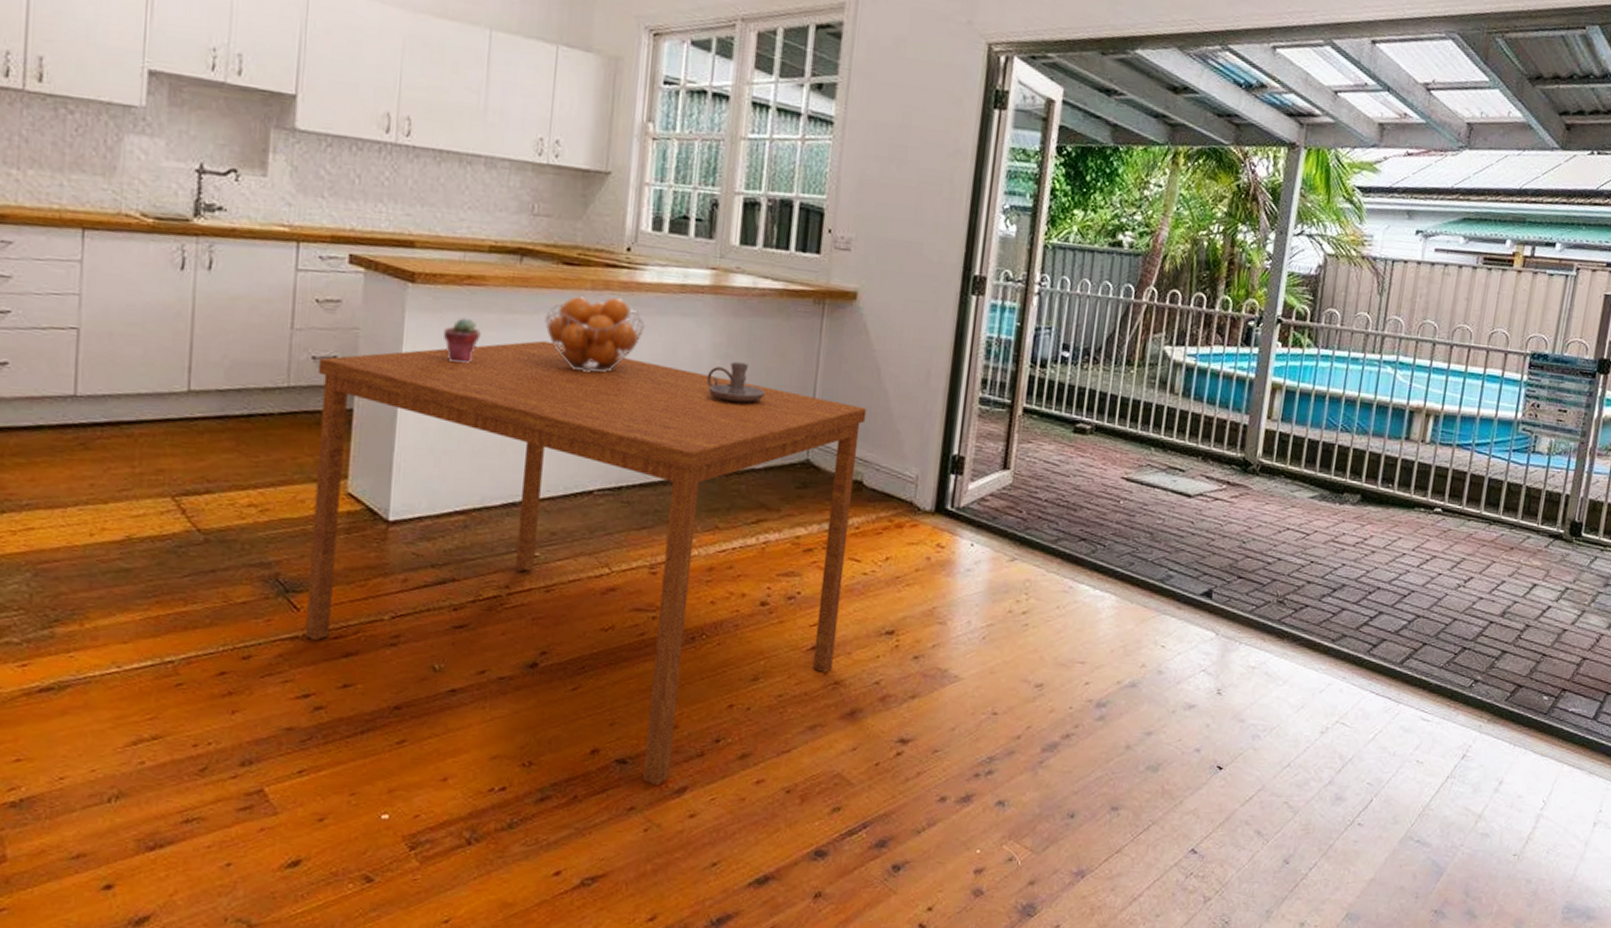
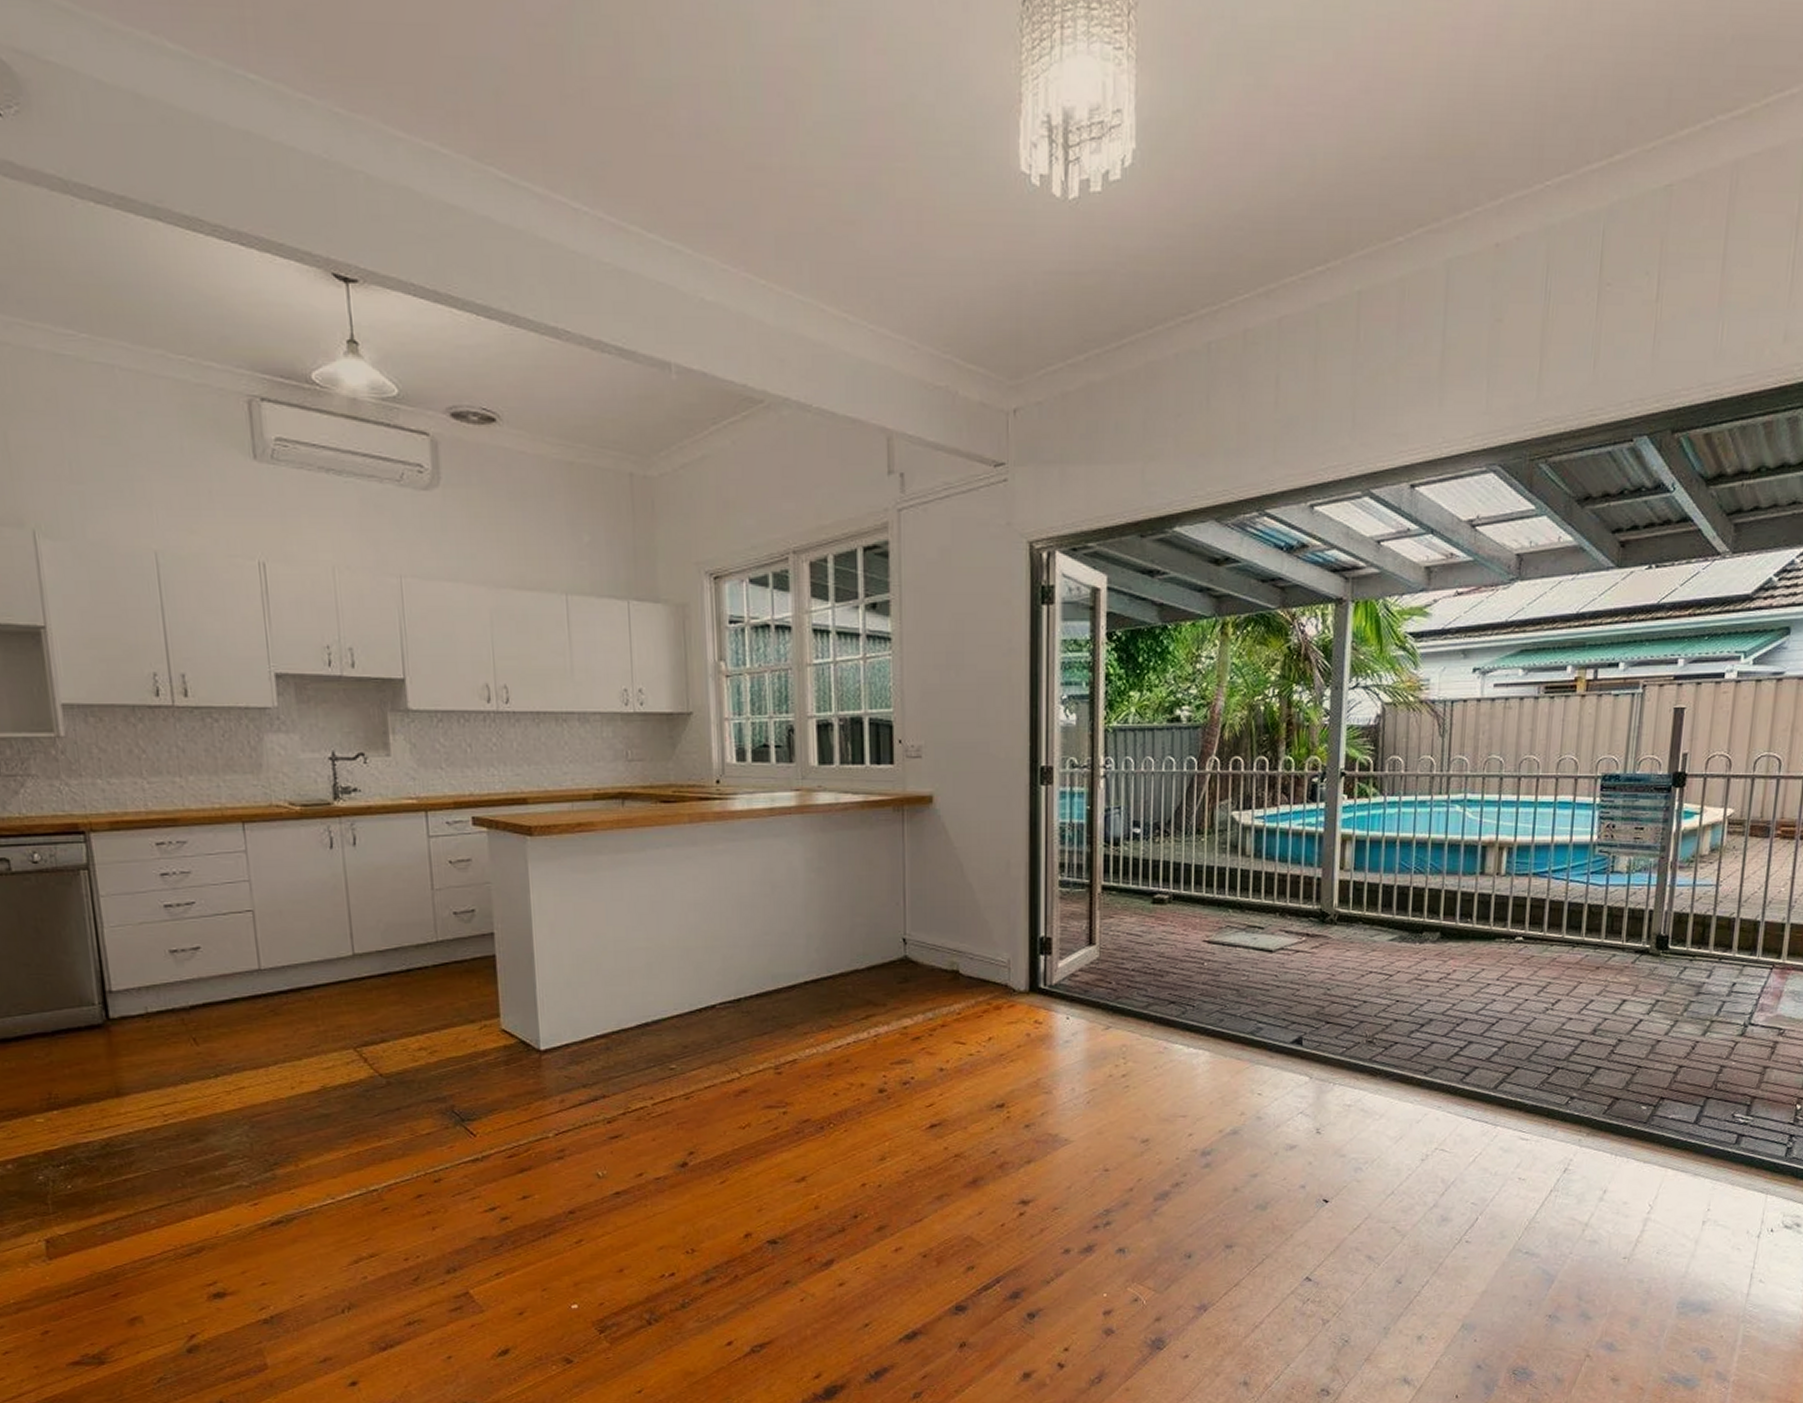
dining table: present [305,340,867,786] -> none [460,874,955,1261]
potted succulent: present [442,318,481,364] -> none [563,862,597,904]
fruit basket: present [545,296,645,373] -> none [652,828,742,898]
candle holder: present [707,362,765,403] -> none [804,874,859,910]

